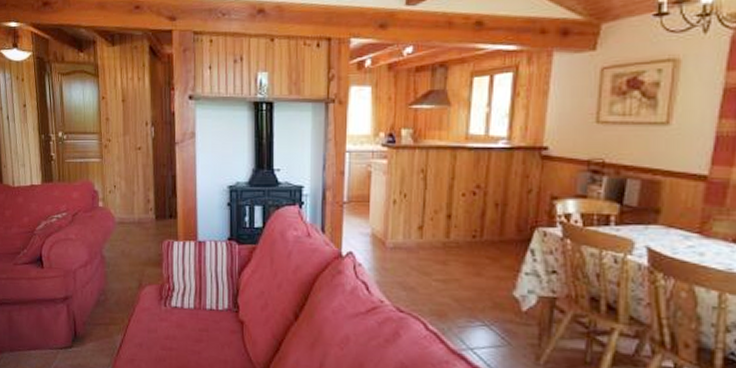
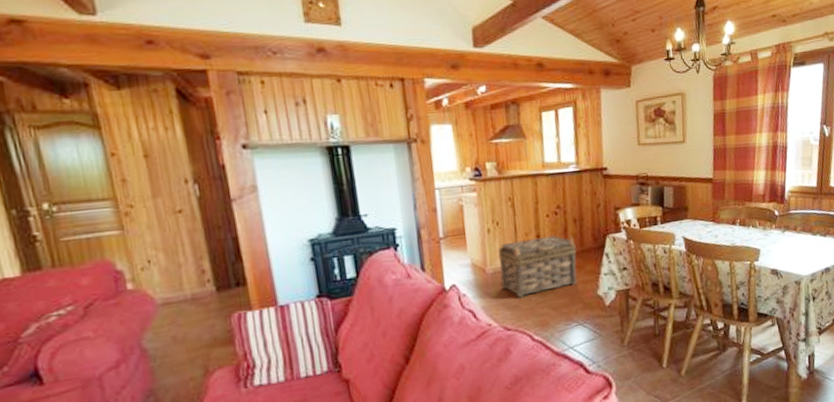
basket: none [400,217,493,280] -> present [497,235,578,298]

